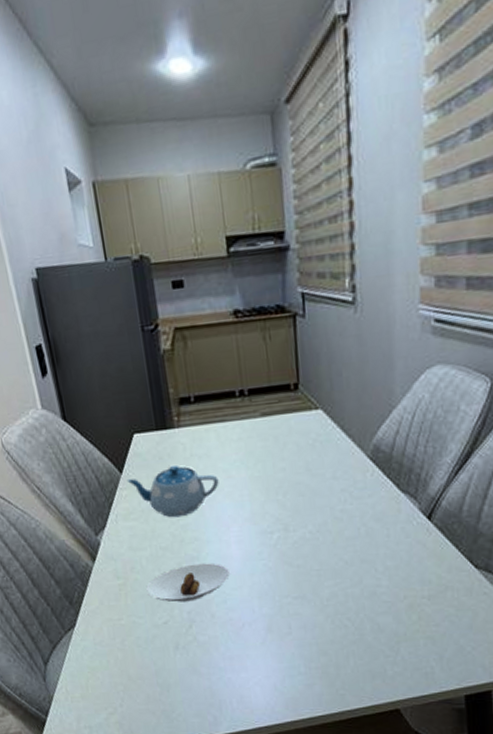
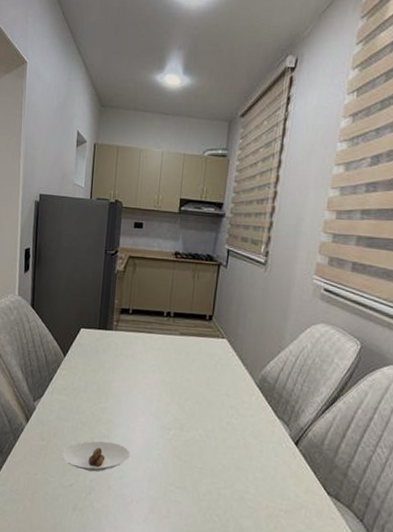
teapot: present [126,466,219,518] -> none [67,359,137,401]

